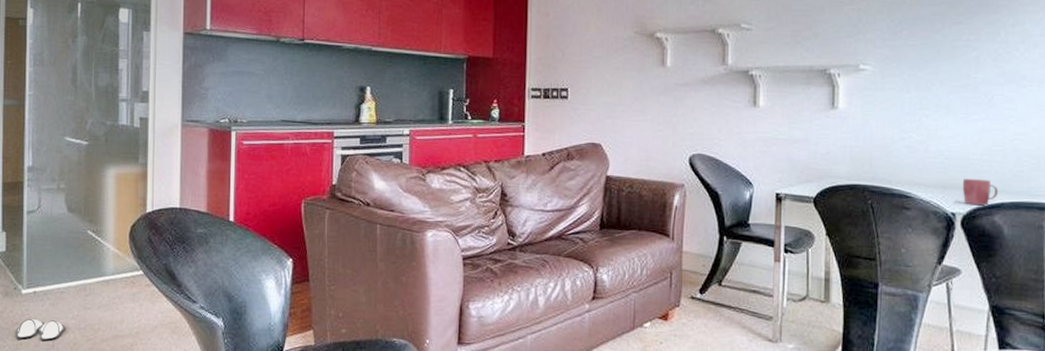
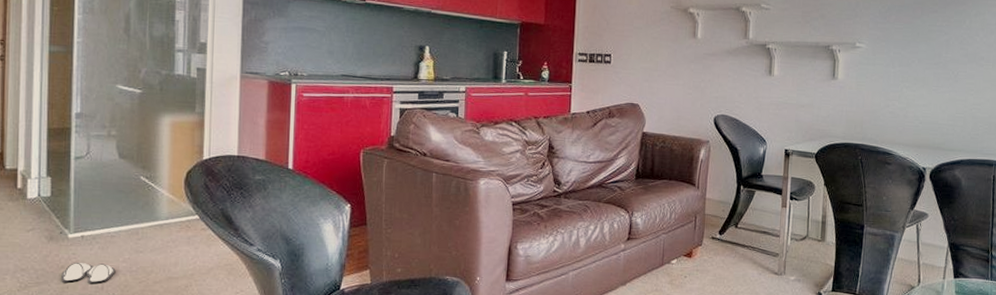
mug: present [962,179,999,206] -> none [931,140,959,162]

